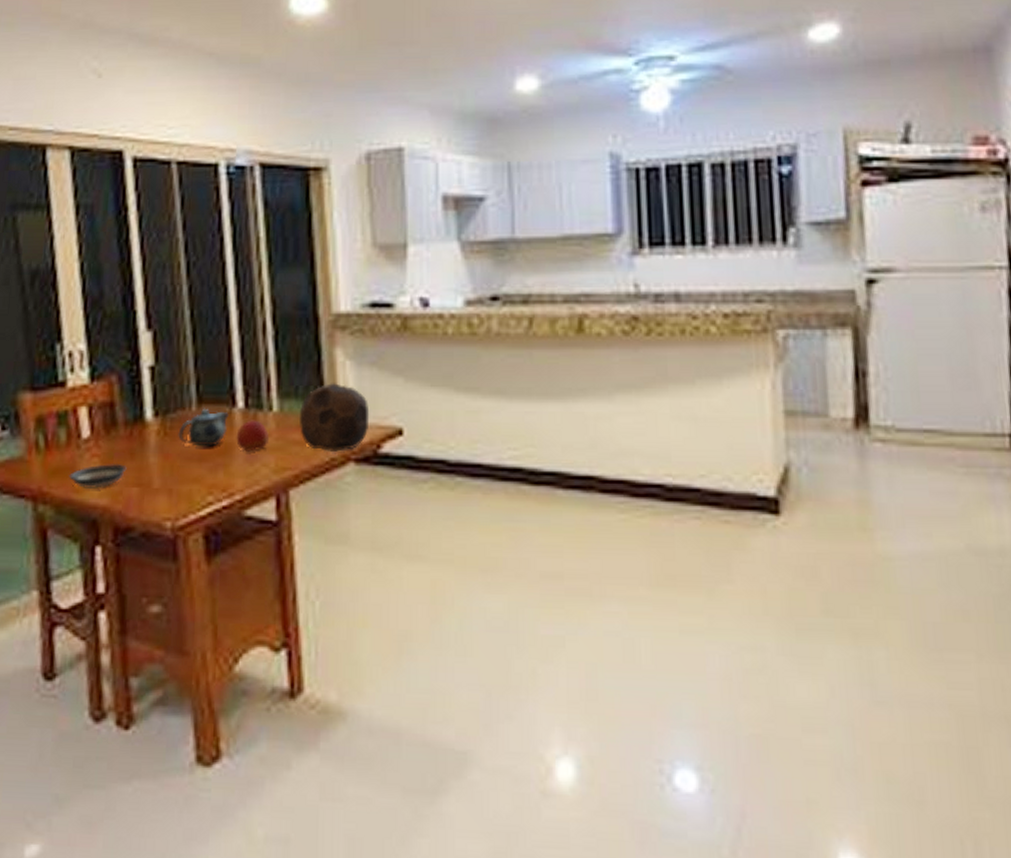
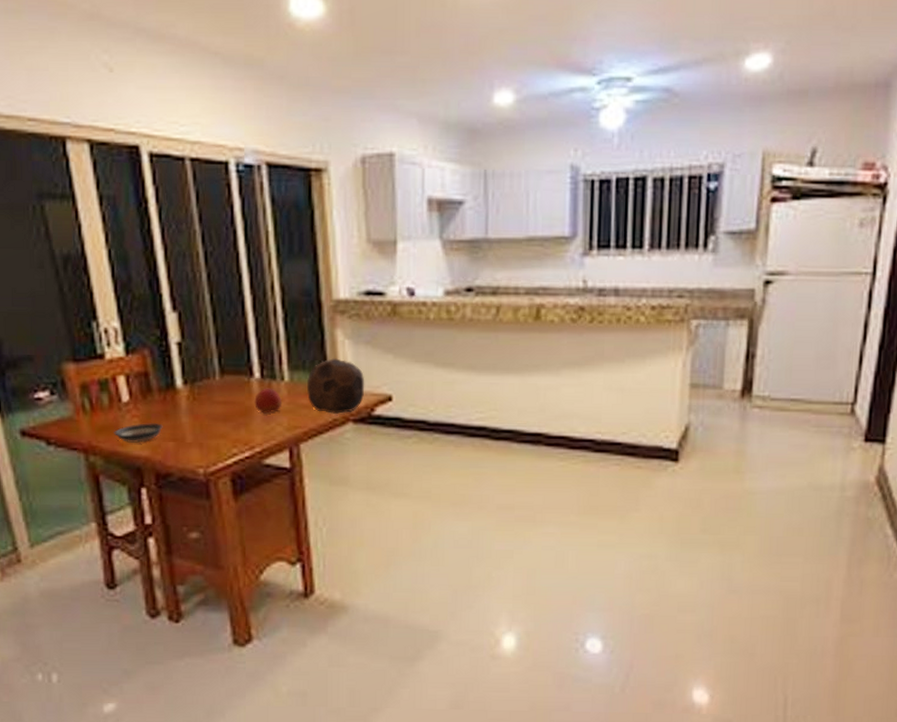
teapot: present [178,408,229,447] -> none [205,377,247,409]

